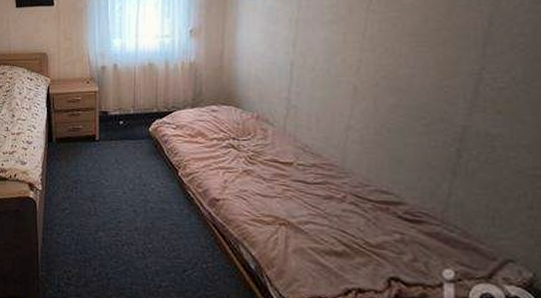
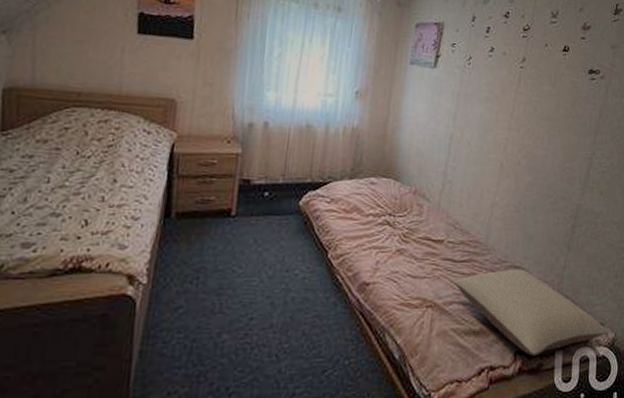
pillow: none [309,193,522,285] -> present [455,268,608,356]

